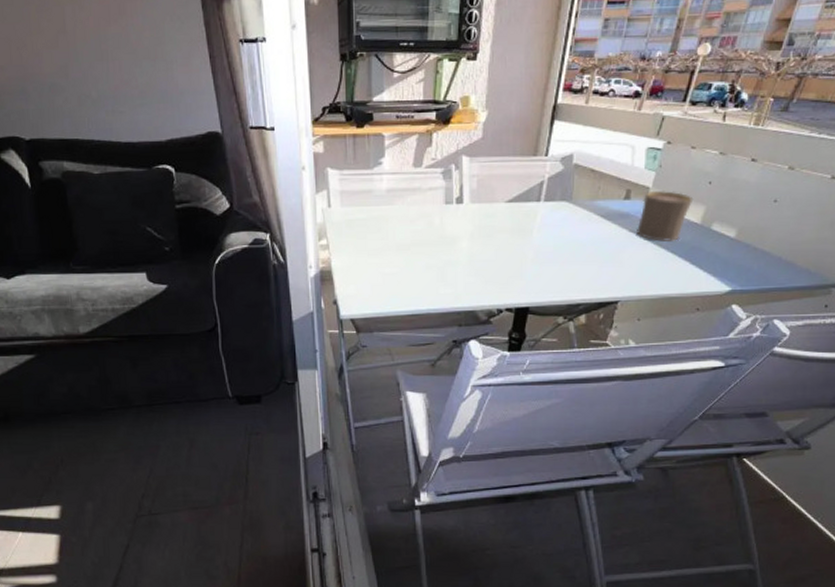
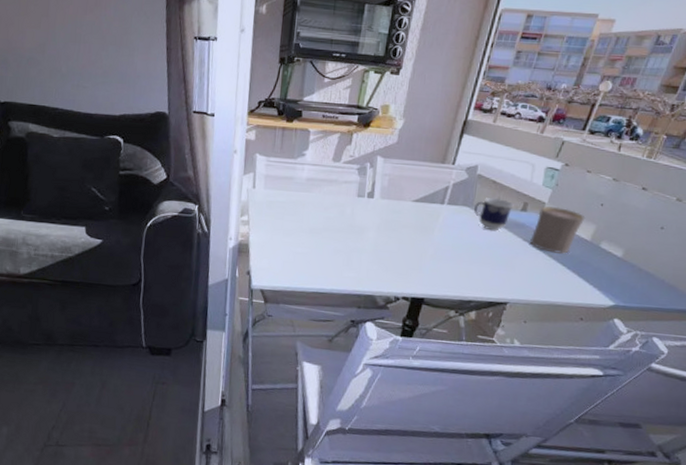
cup: none [573,188,616,225] -> present [473,198,514,231]

